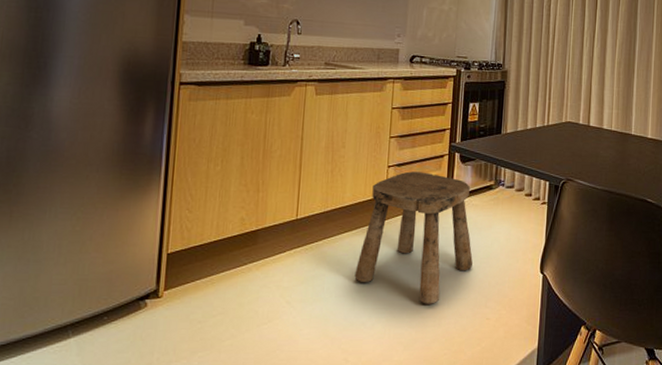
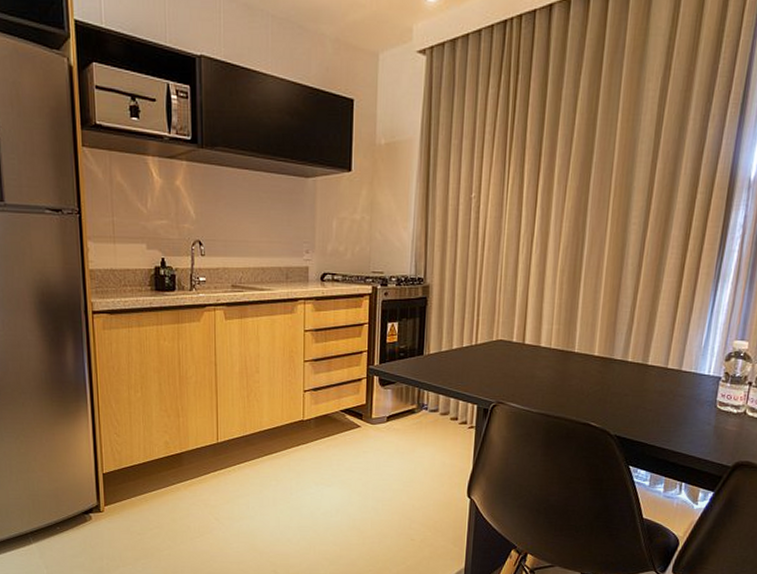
stool: present [354,171,473,304] -> none [277,396,395,525]

